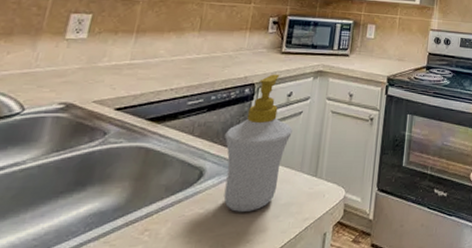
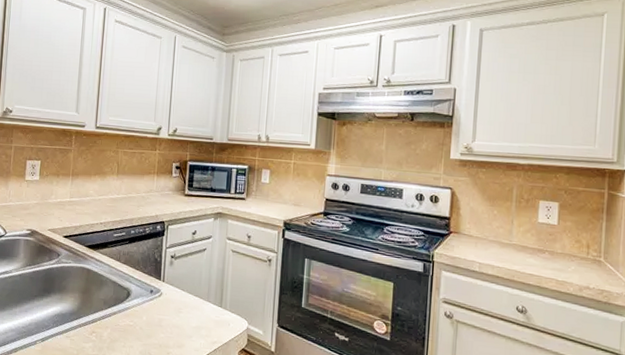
soap bottle: present [223,74,293,212] -> none [144,214,198,329]

